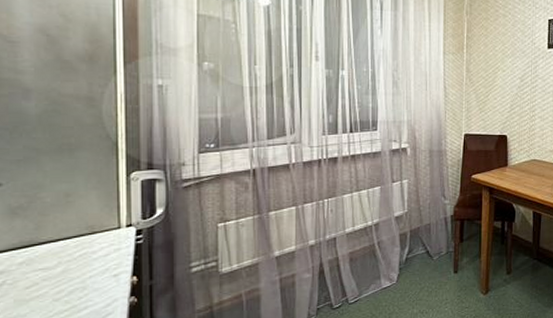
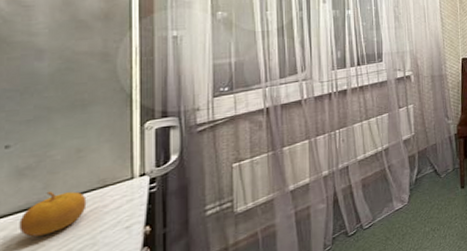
fruit: none [14,232,76,275] -> present [19,191,87,237]

